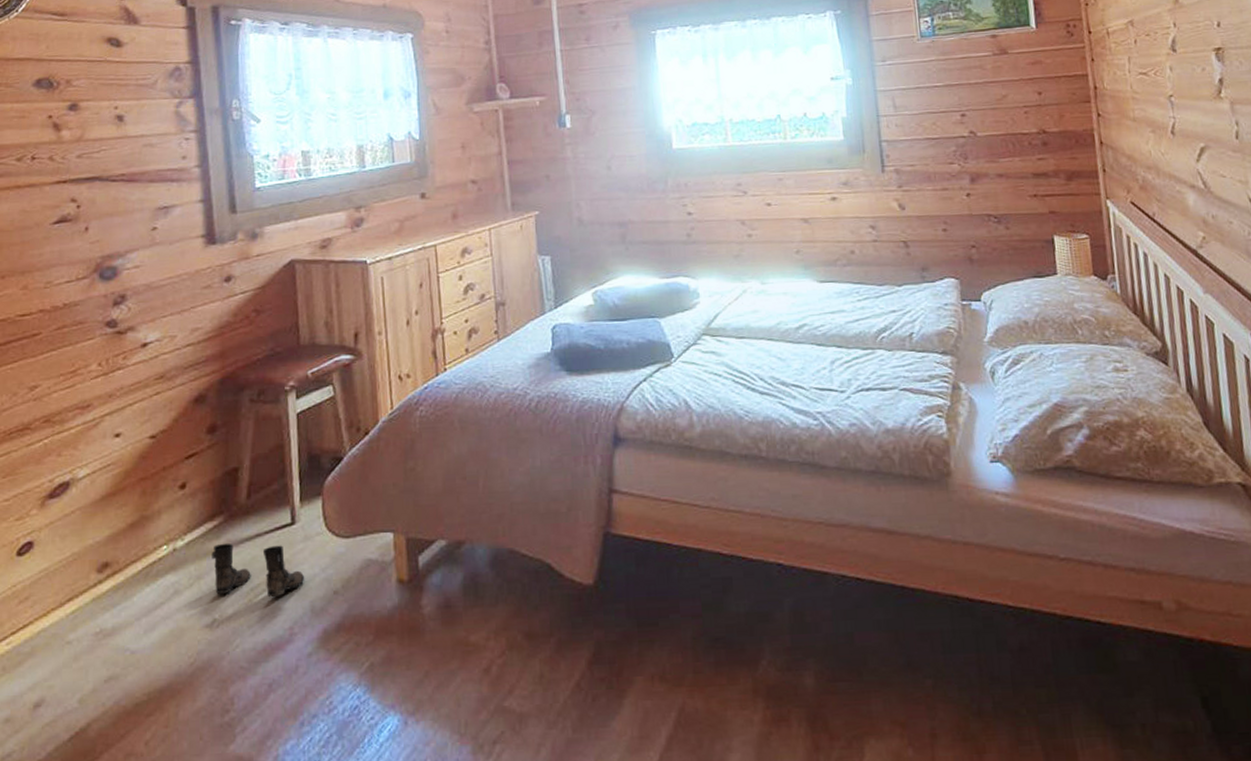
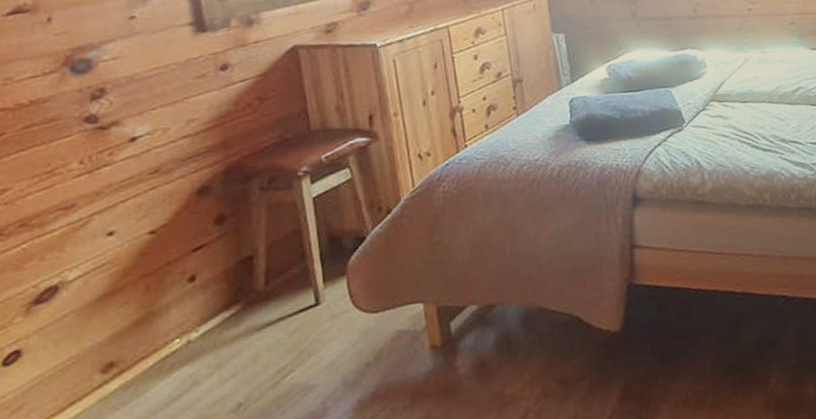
boots: present [211,544,305,598] -> none [230,326,335,381]

